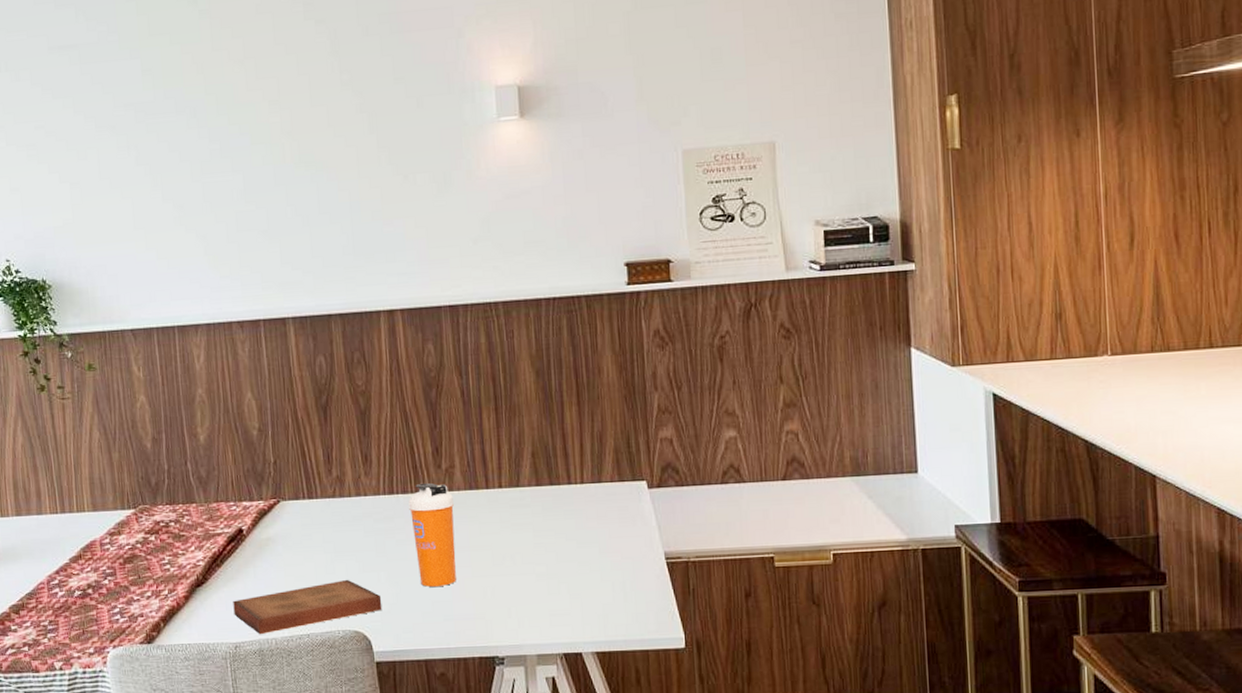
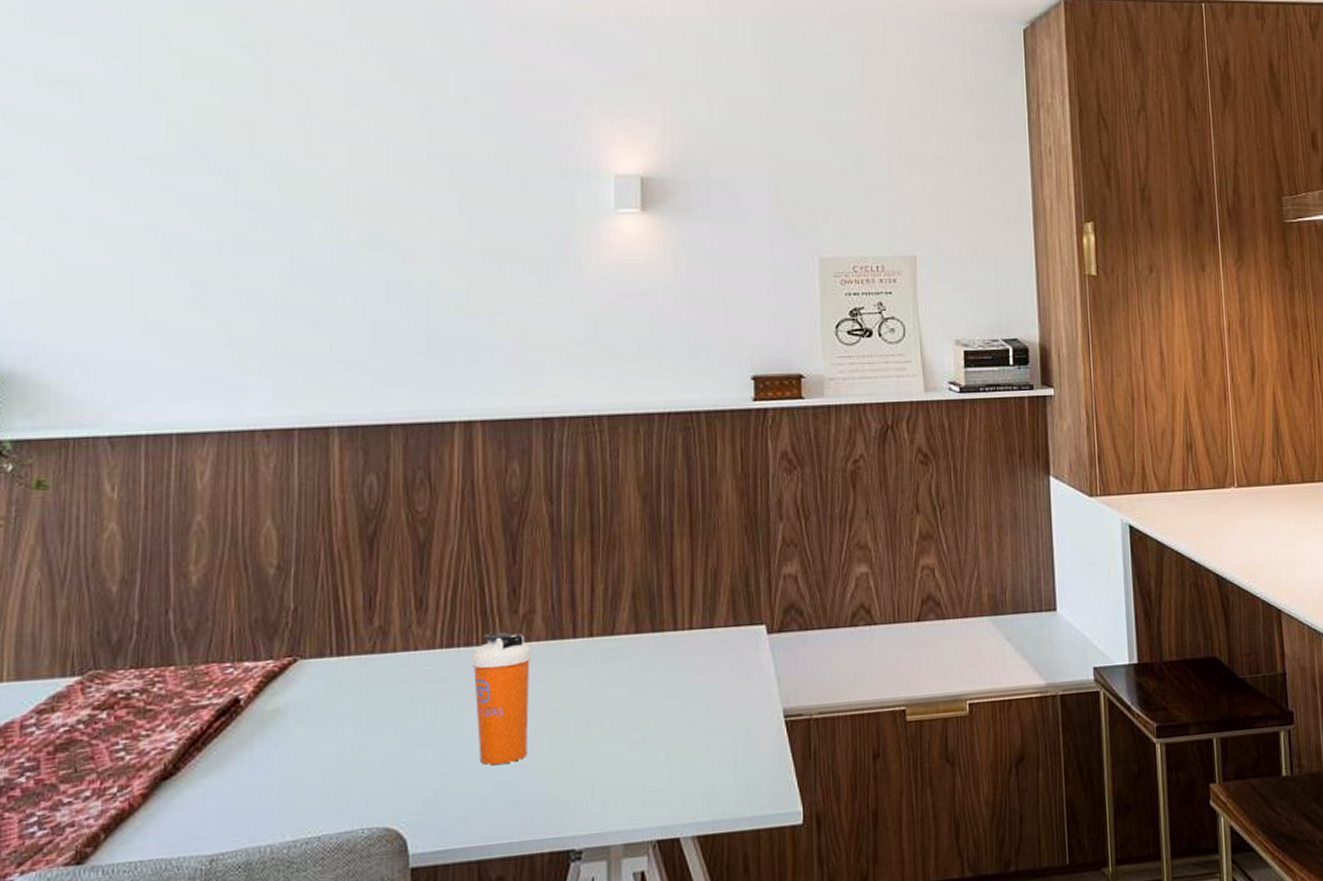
book: present [233,579,382,635] -> none [214,759,426,842]

